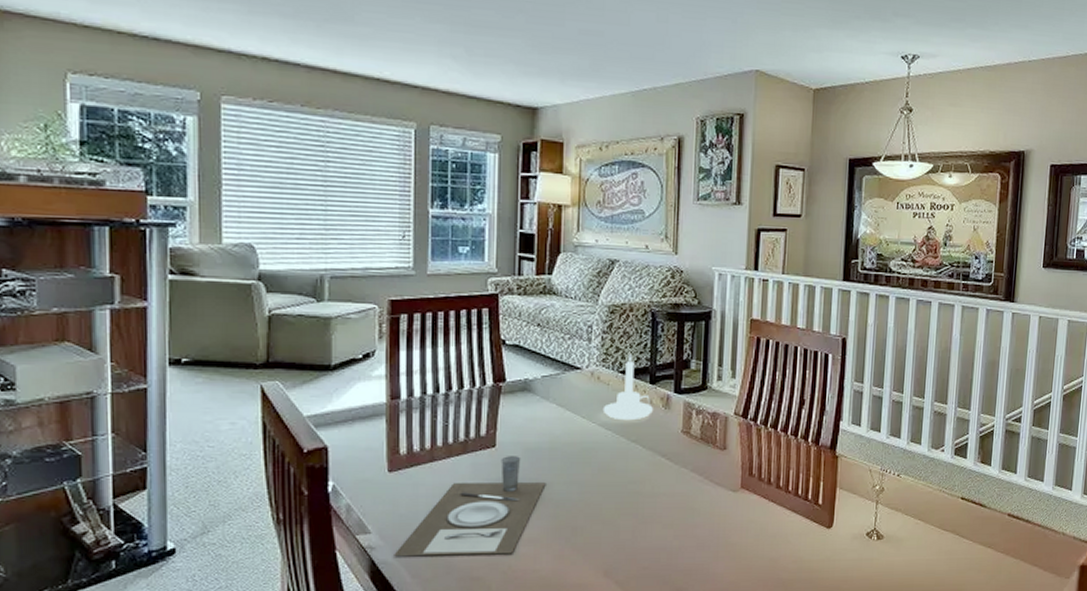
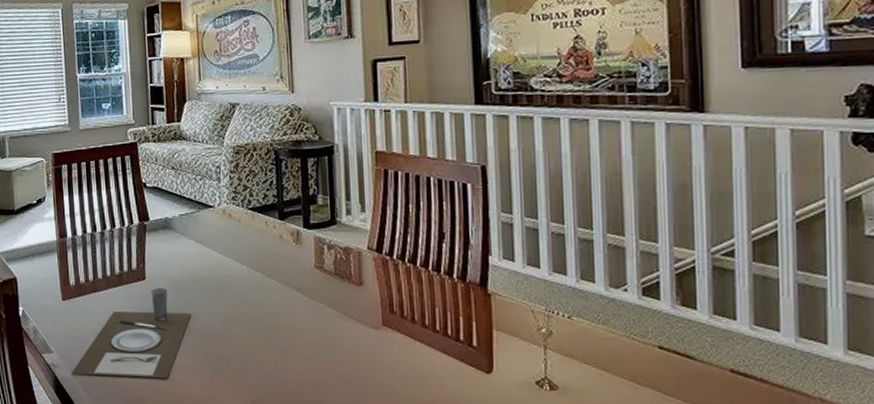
candle holder: present [602,353,653,421] -> none [236,190,284,256]

